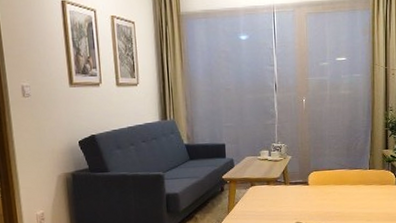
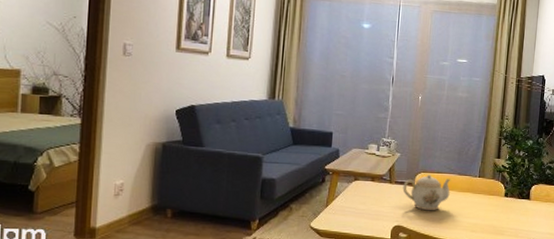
teapot: none [297,172,343,207] -> present [402,174,451,211]

